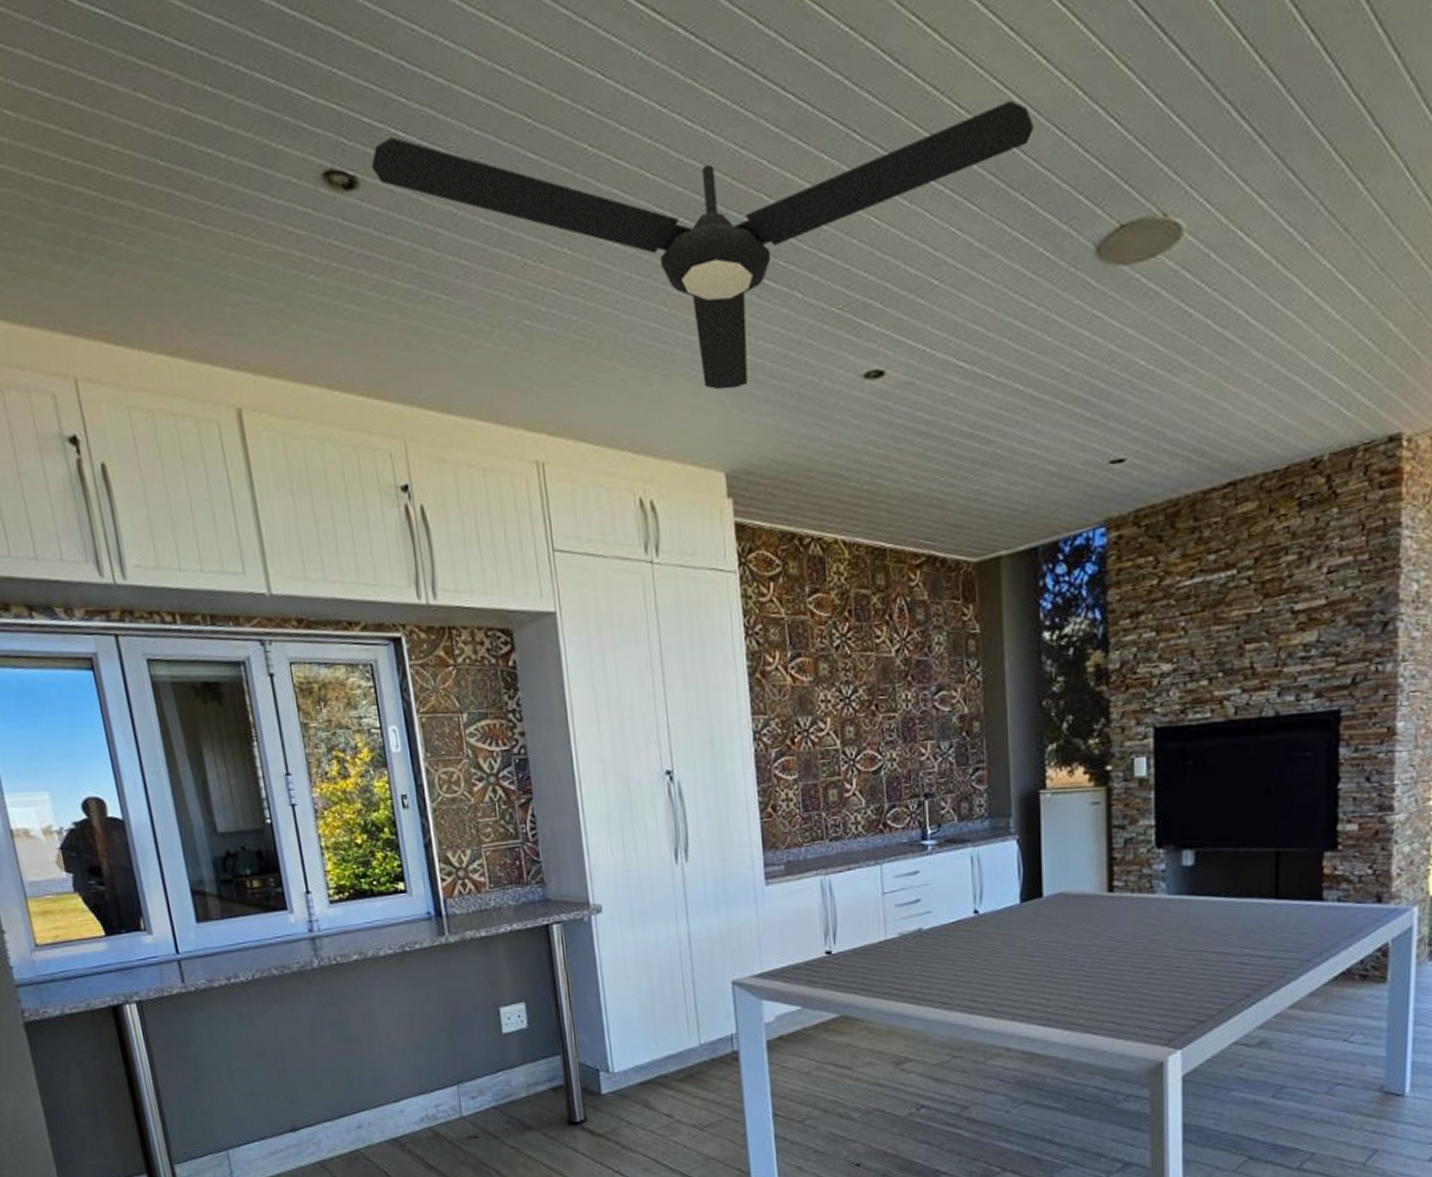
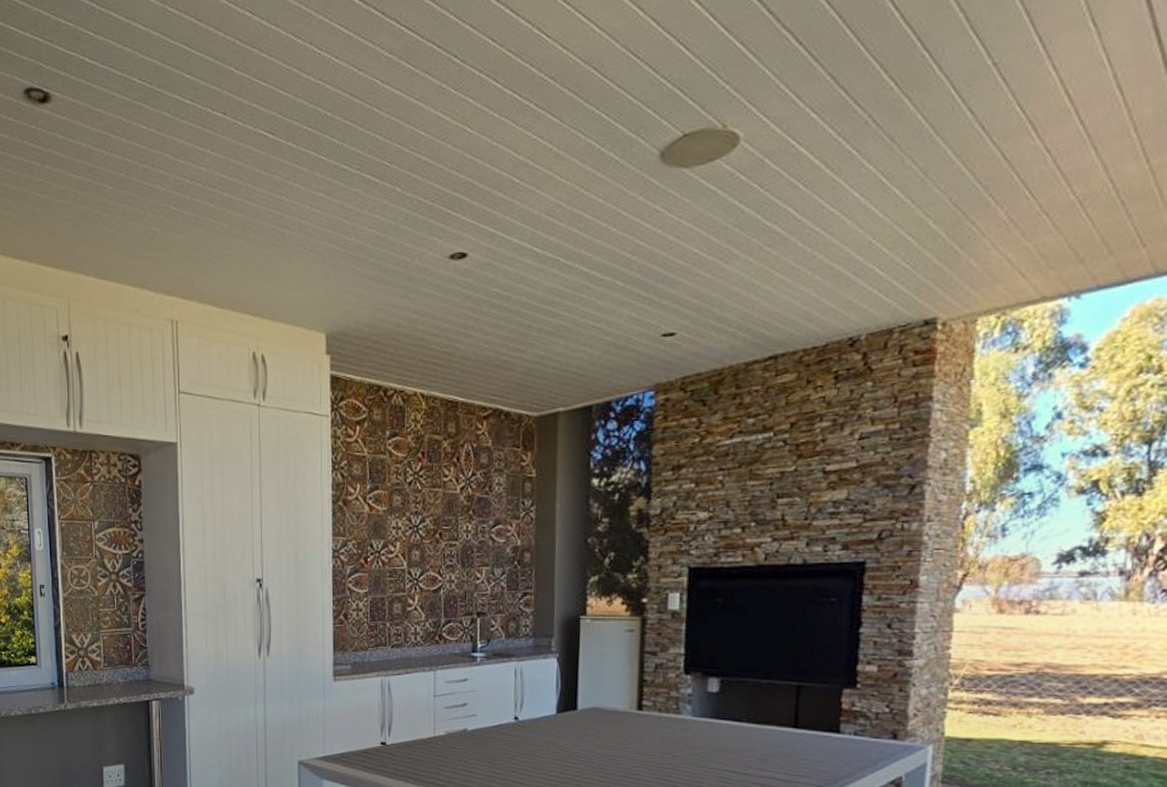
ceiling fan: present [371,100,1034,390] -> none [62,30,611,266]

